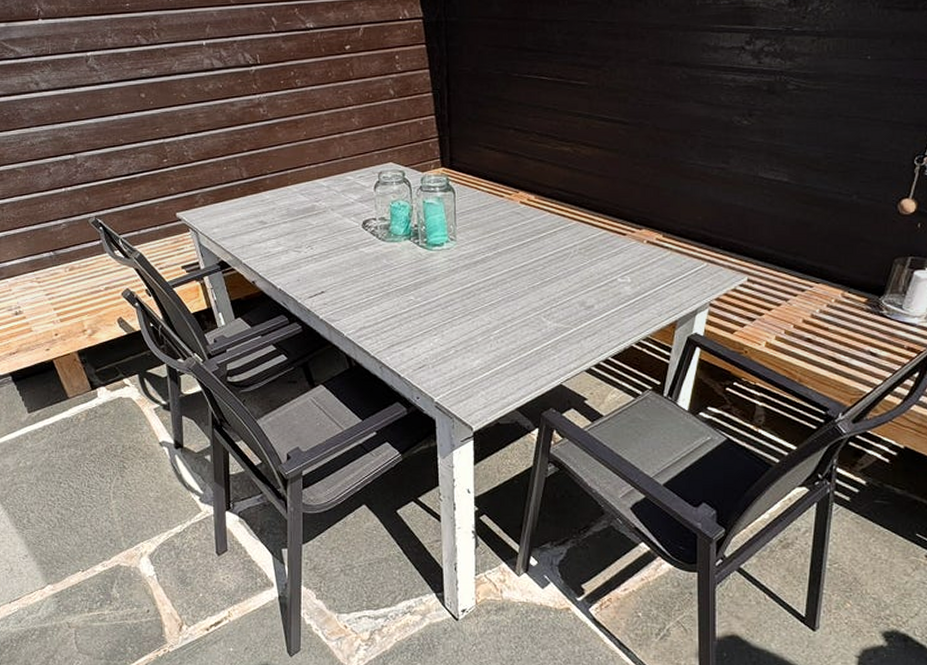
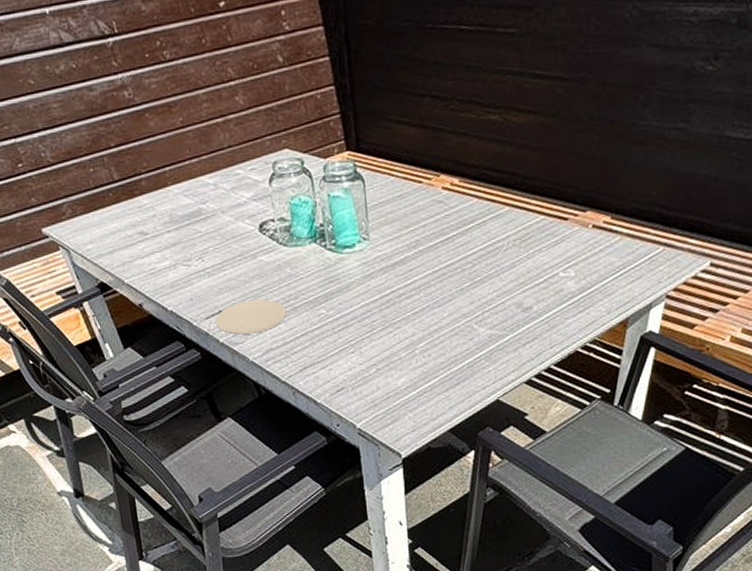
plate: none [318,284,380,313] -> present [216,299,287,335]

